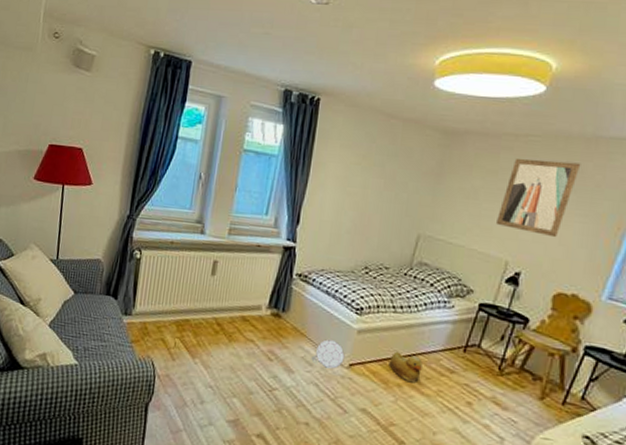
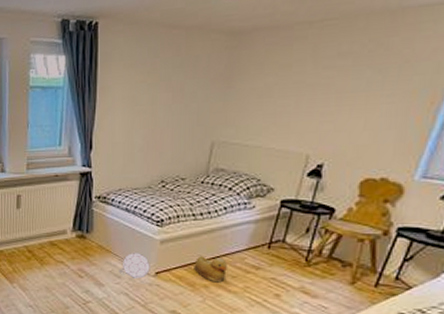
wall art: present [496,159,581,238] -> none [294,40,386,124]

